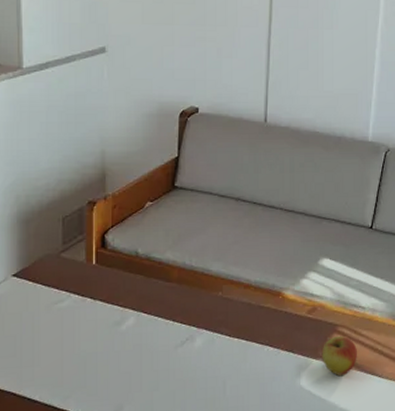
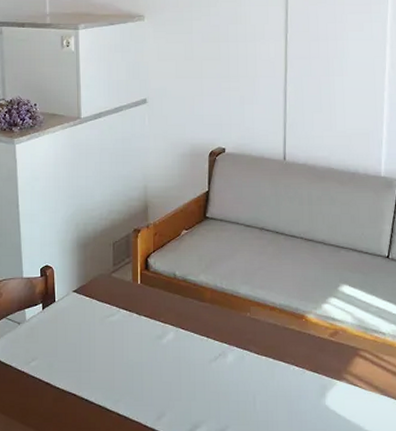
apple: present [321,335,357,376] -> none [345,359,380,398]

